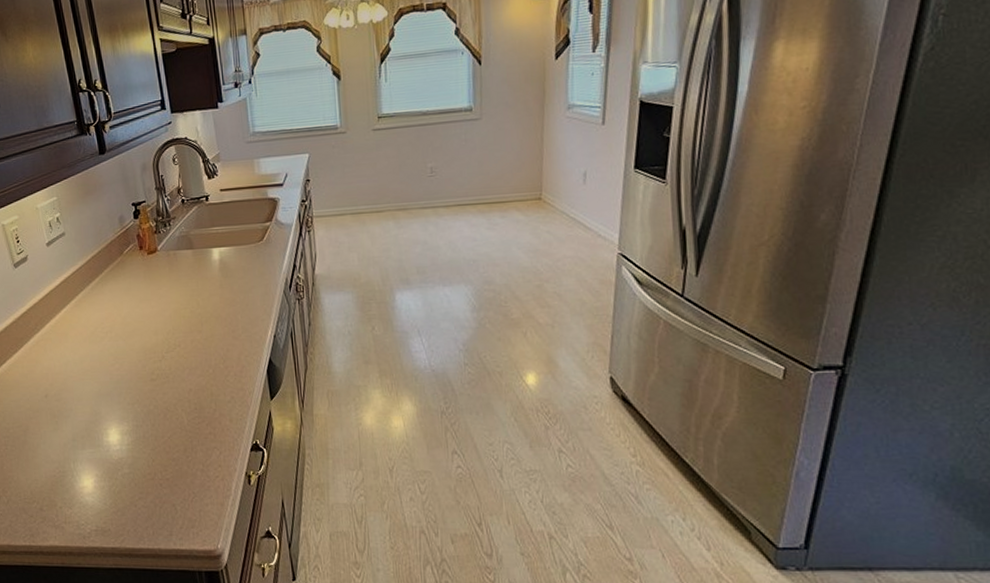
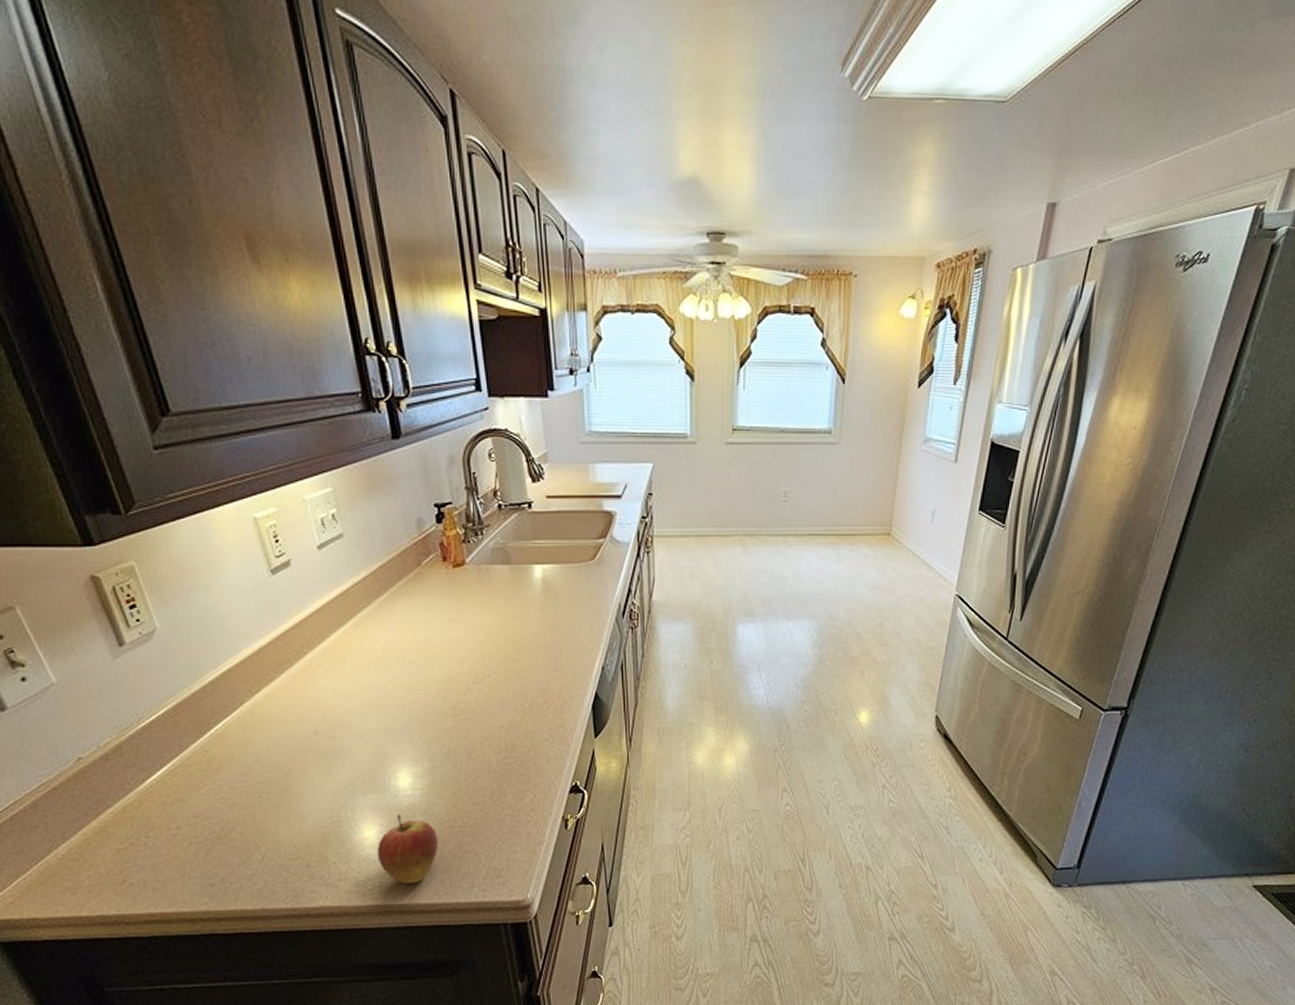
fruit: none [93,466,143,529] -> present [376,814,439,883]

